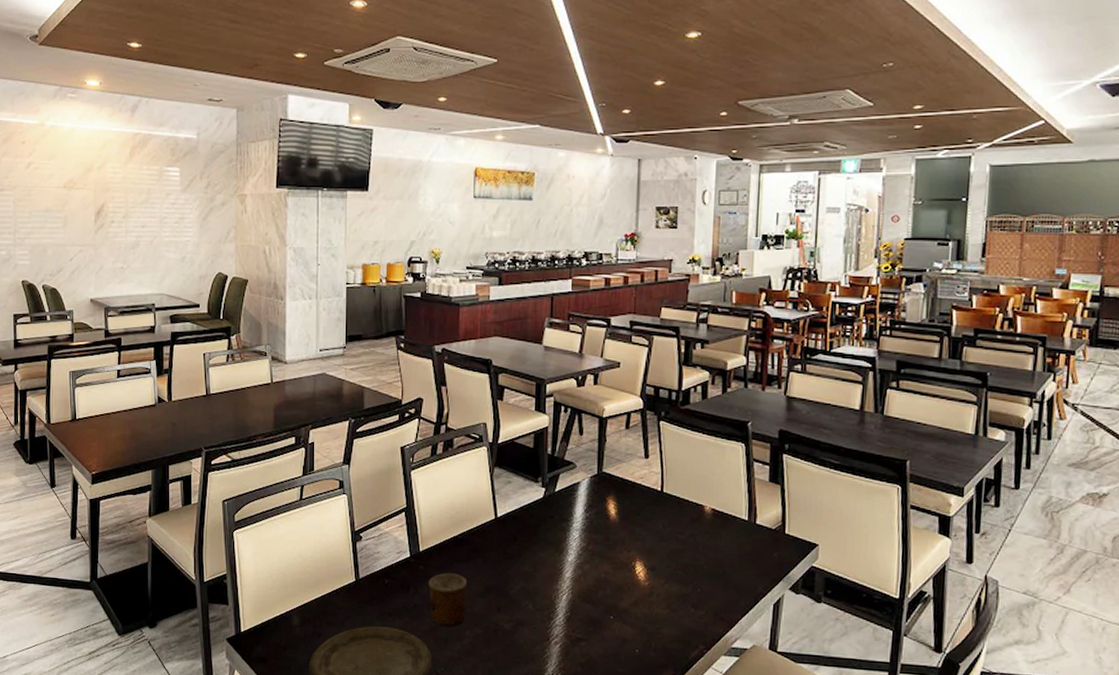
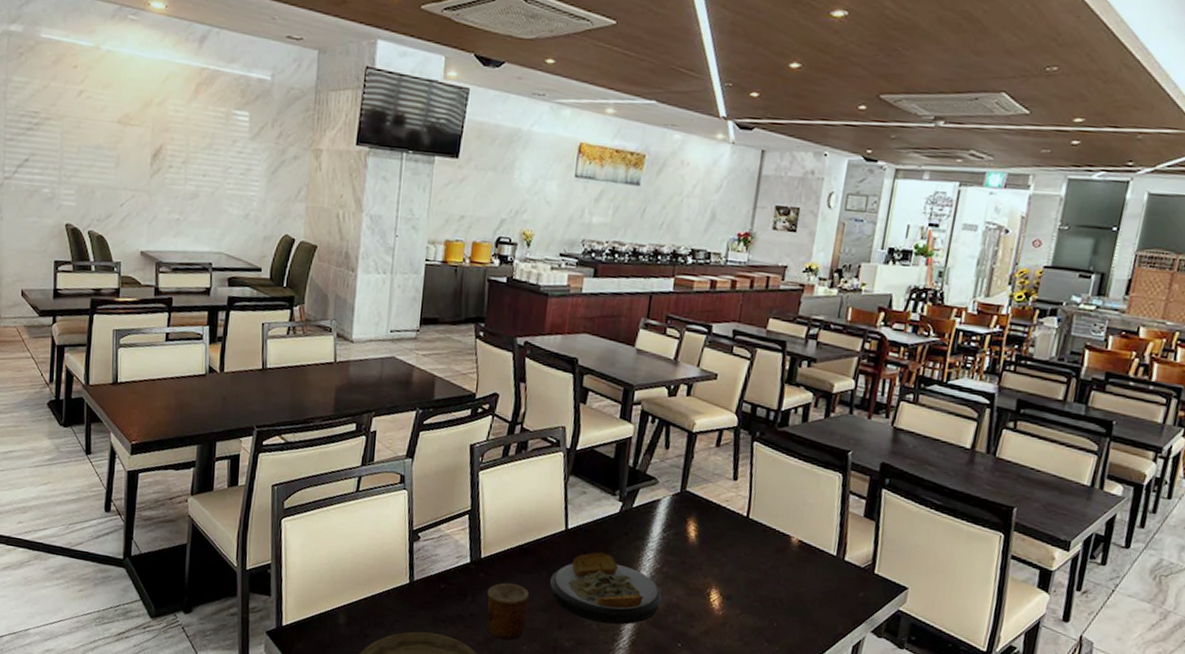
plate: none [485,536,592,604] -> present [549,552,663,625]

